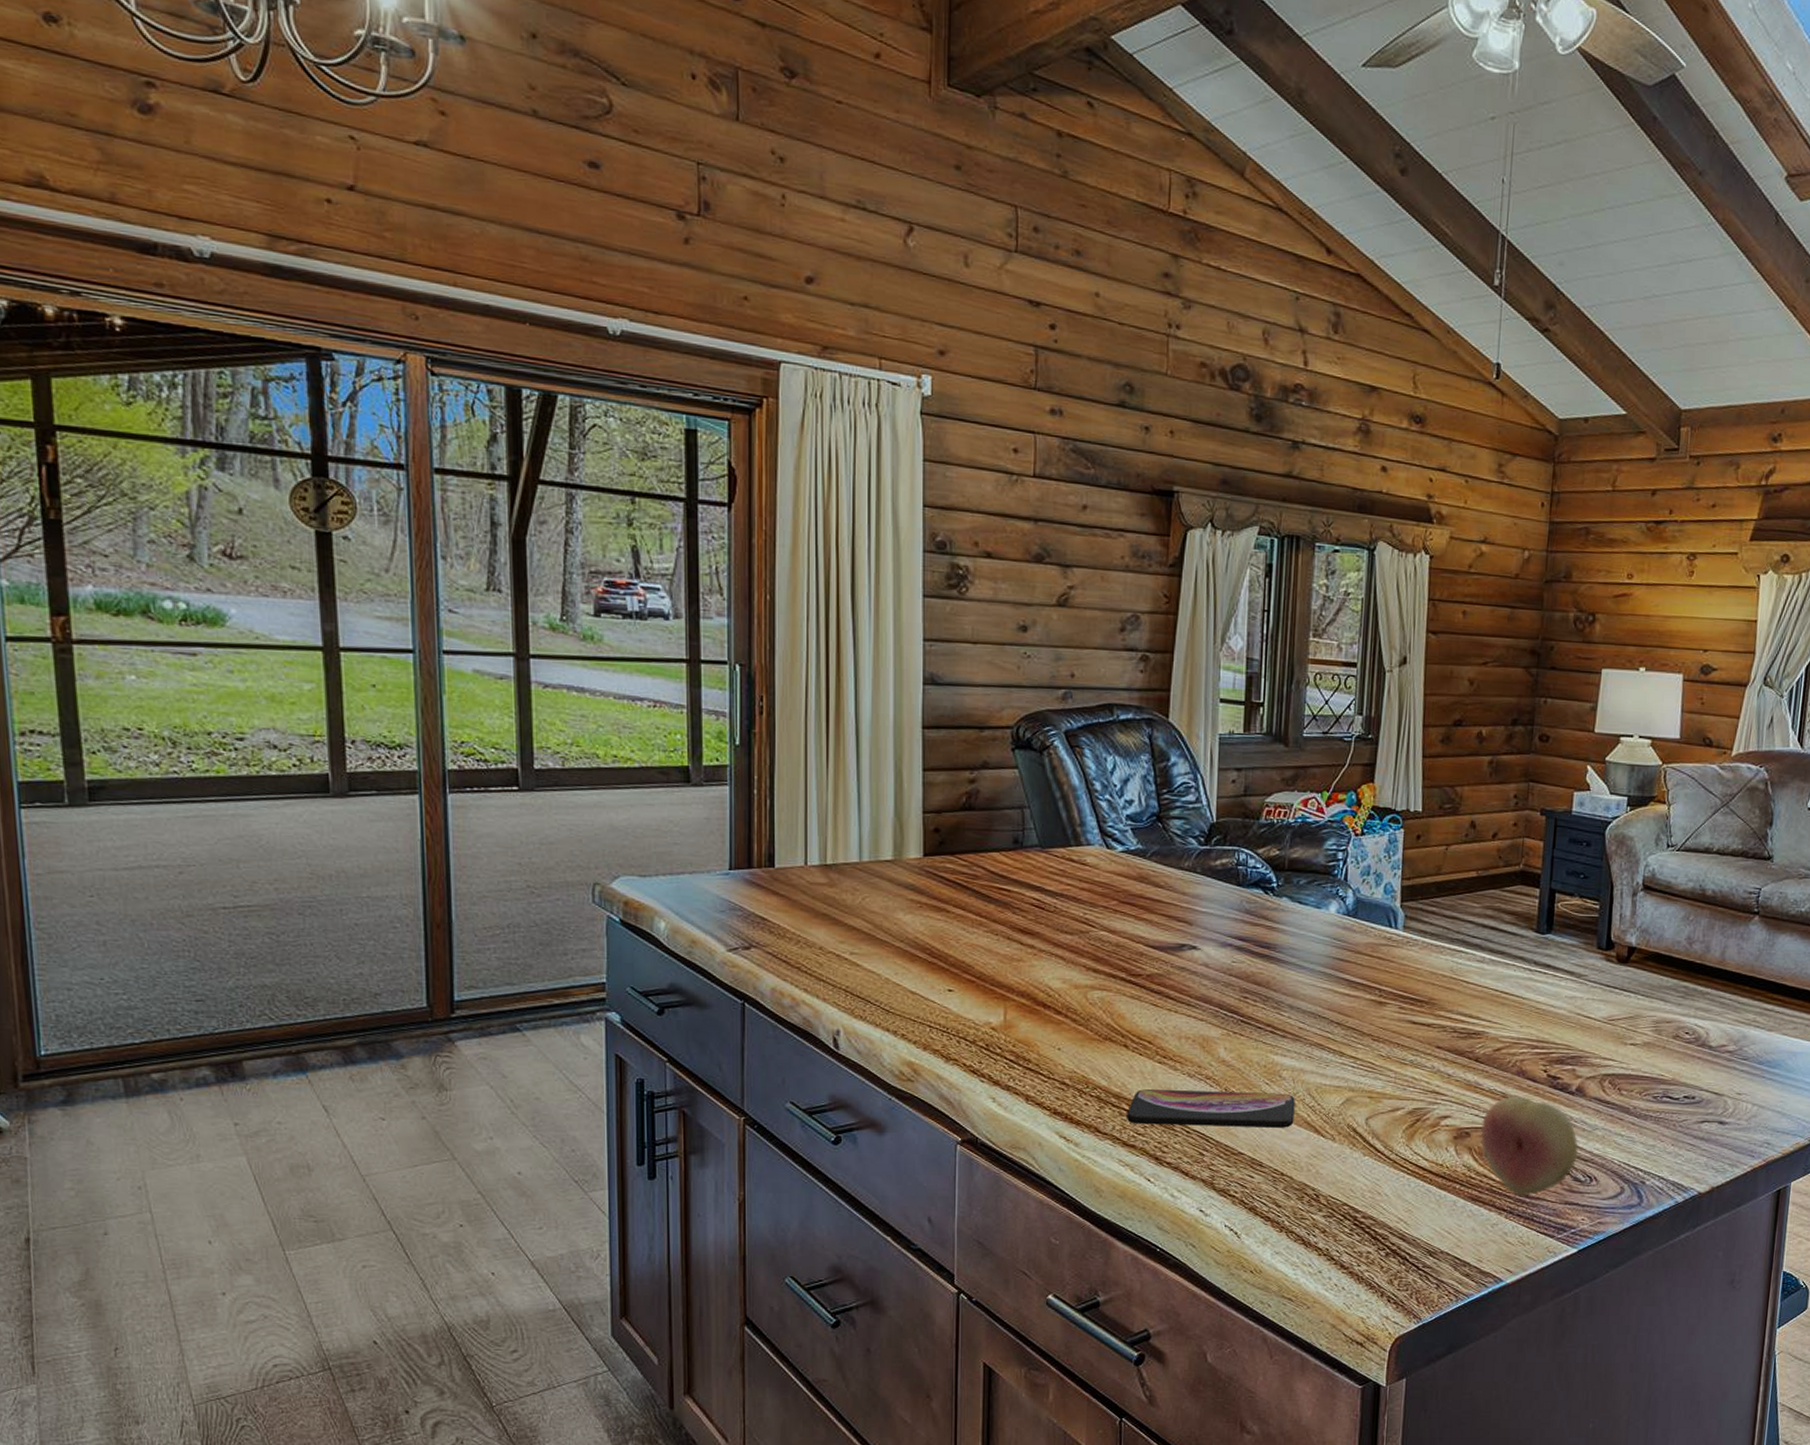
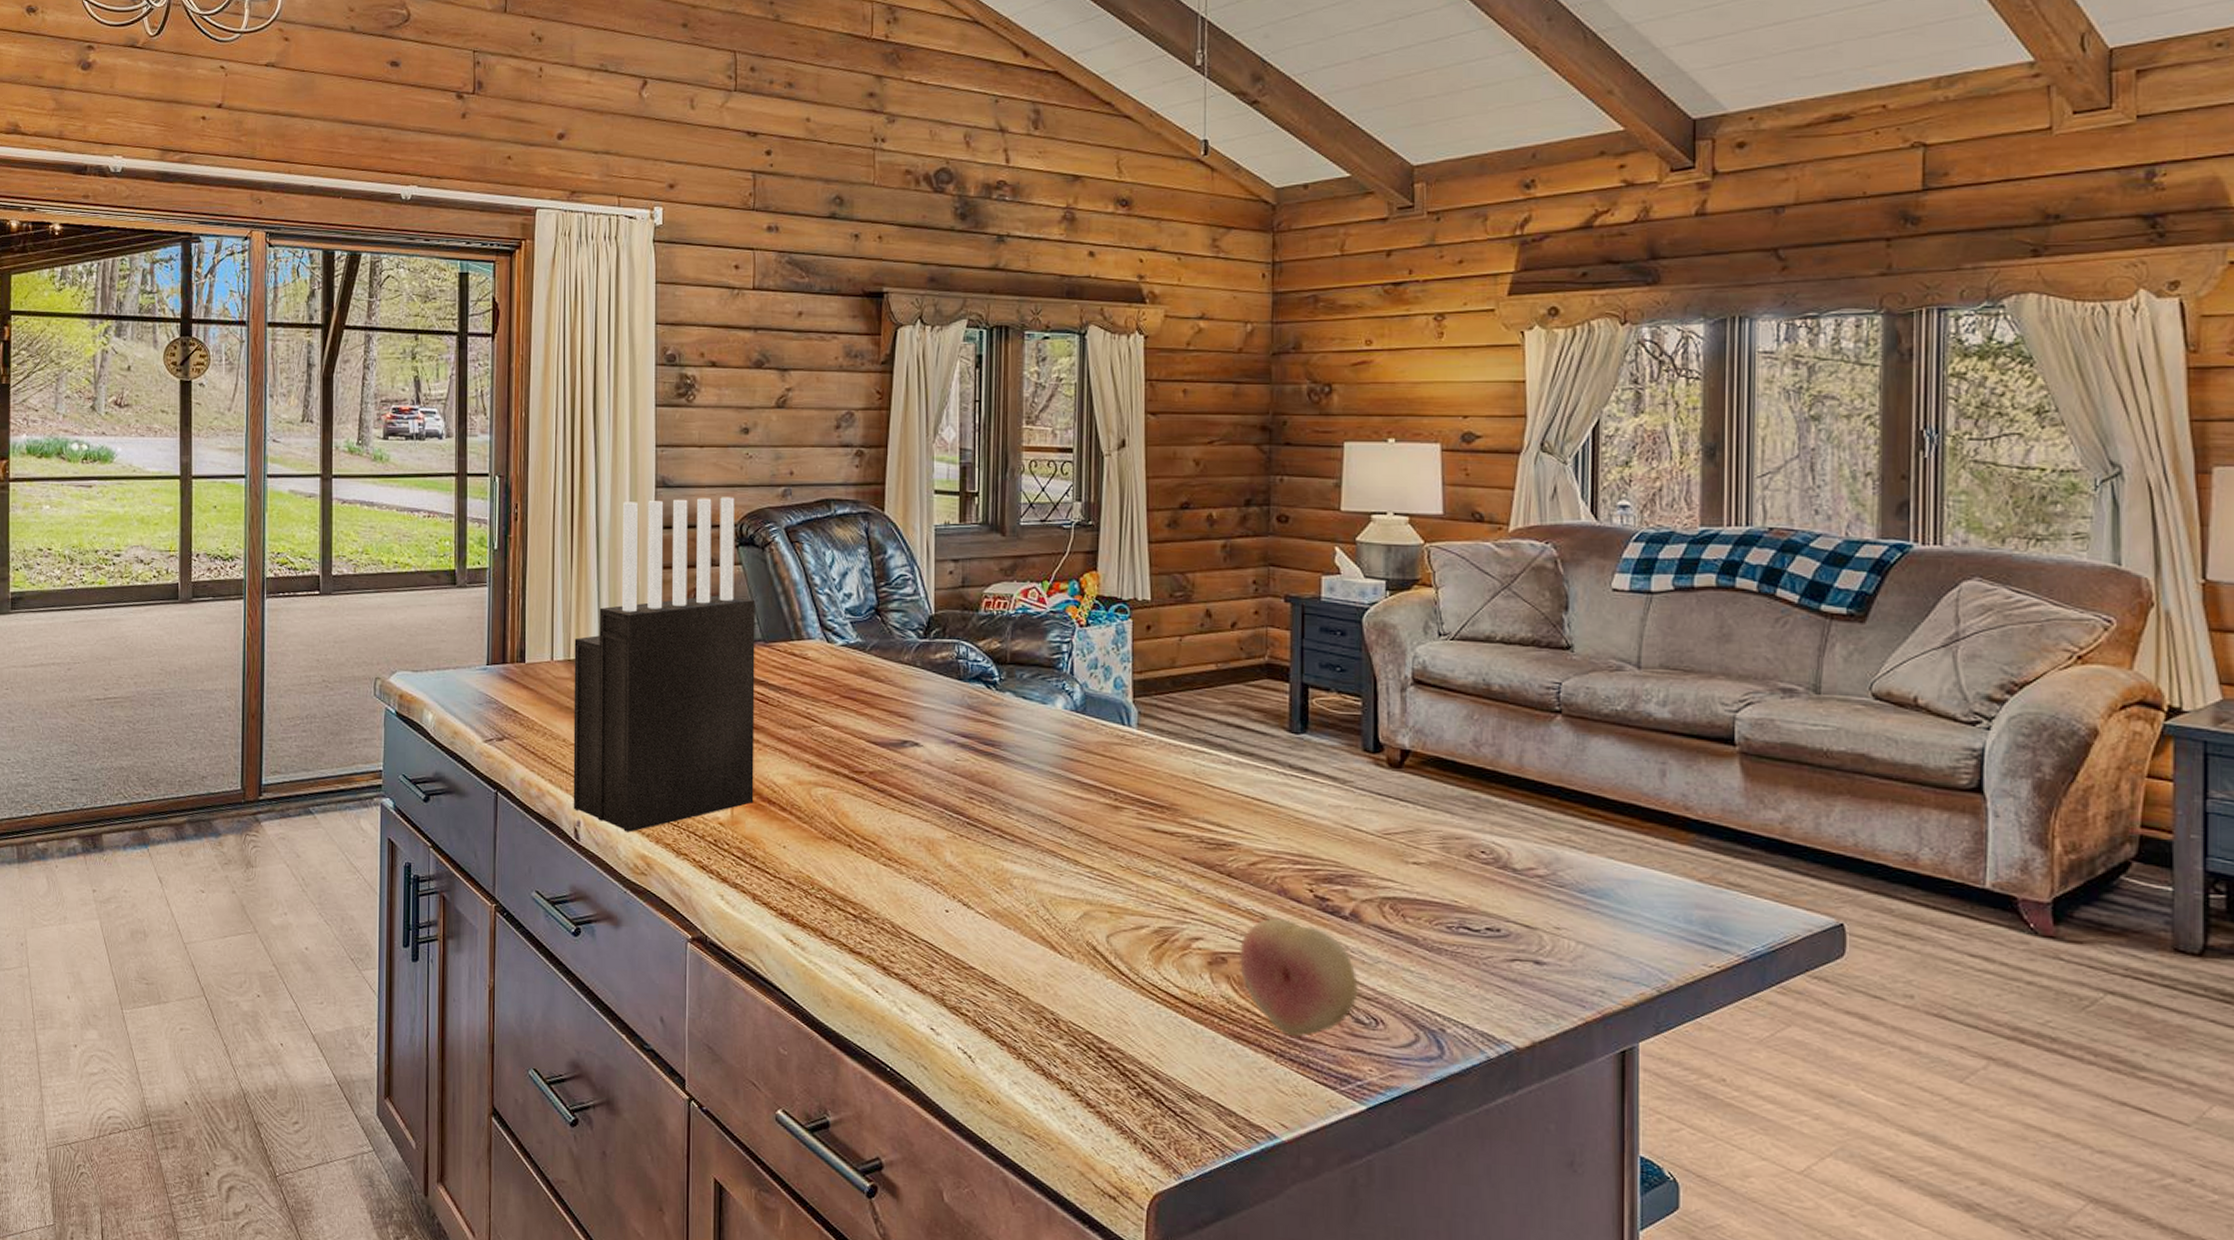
knife block: none [831,697,1032,1040] -> present [573,497,755,833]
smartphone: present [1127,1089,1295,1128] -> none [853,893,1028,942]

